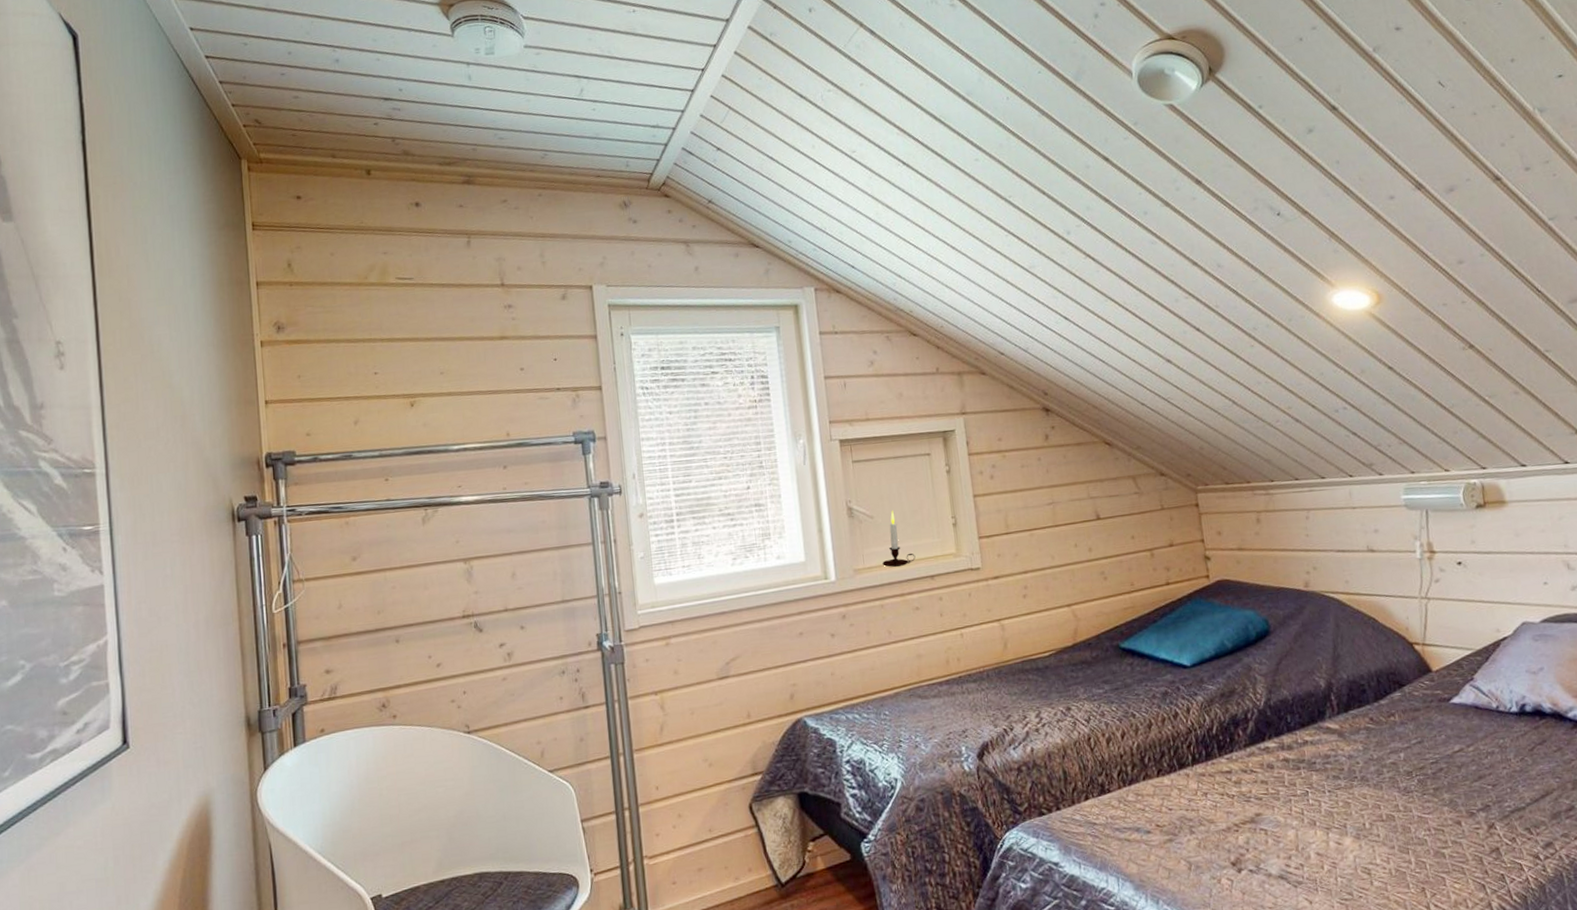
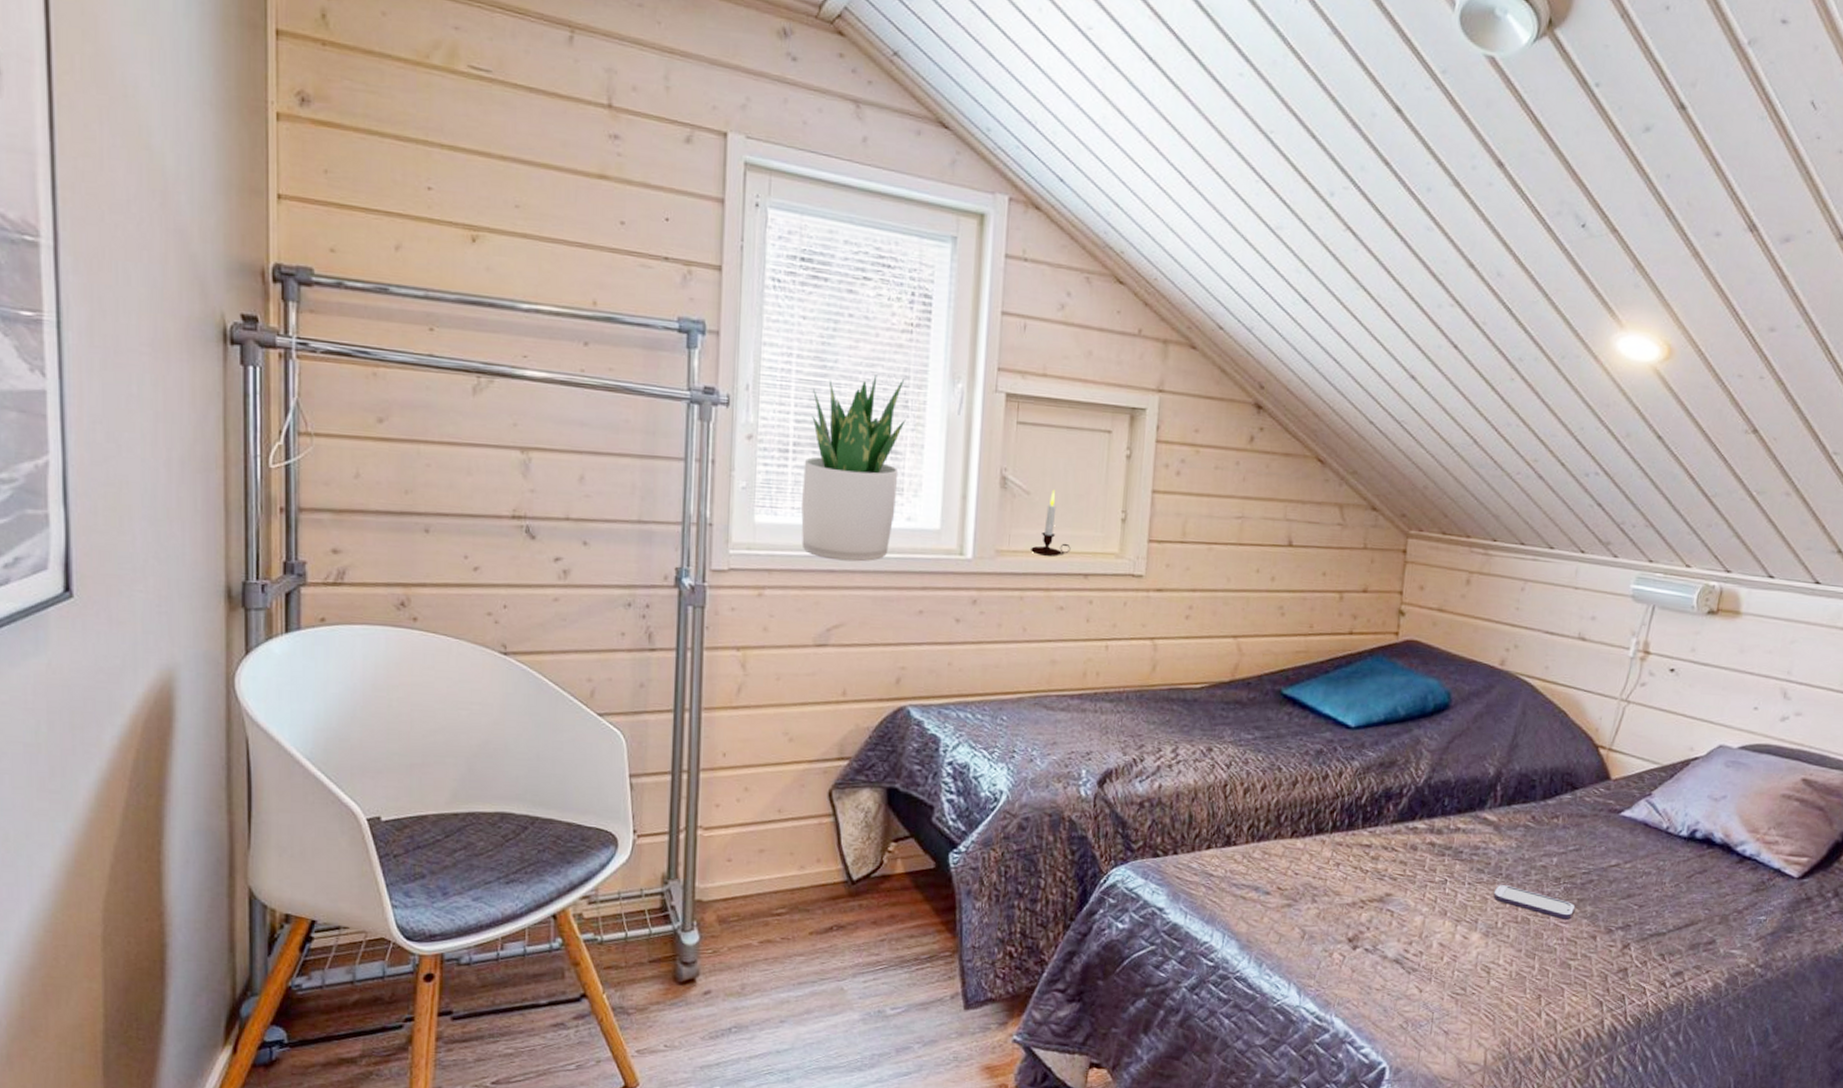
planter: none [686,444,767,604] -> present [801,374,906,562]
mobile phone: none [1354,786,1434,811] -> present [1493,885,1575,920]

